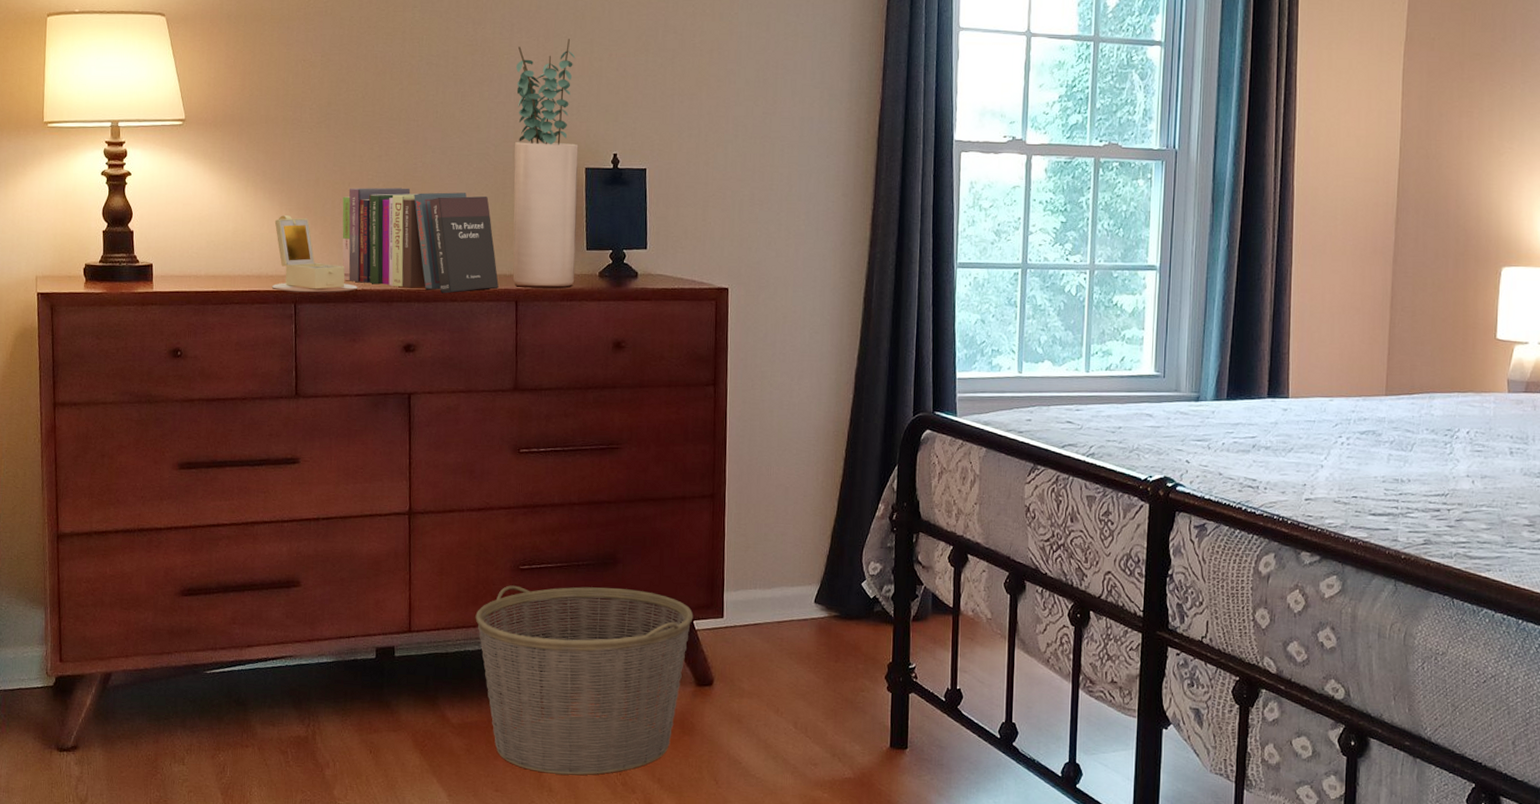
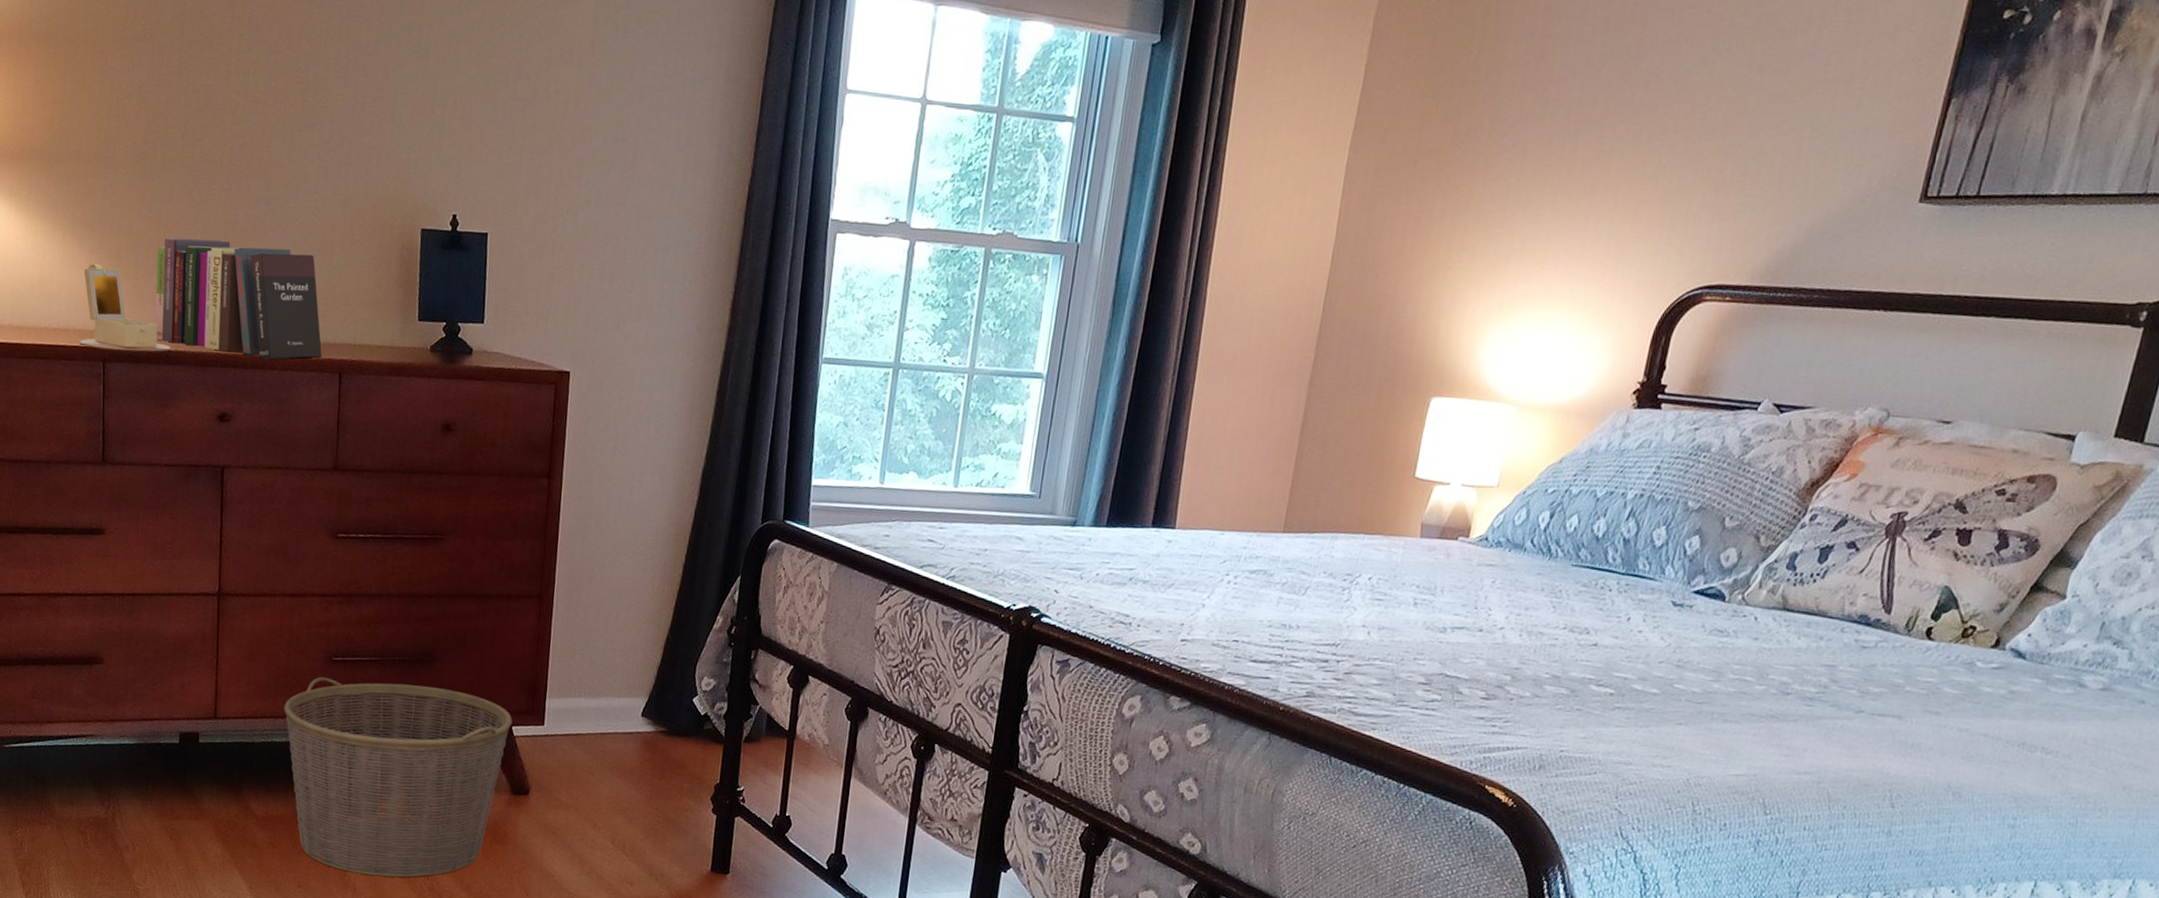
vase: present [512,38,579,290] -> none [337,80,417,363]

